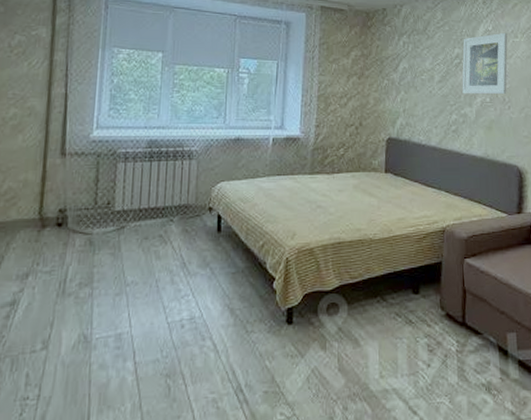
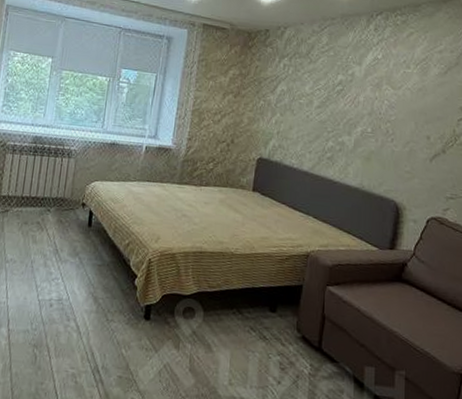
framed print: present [462,32,508,95] -> none [342,62,399,127]

